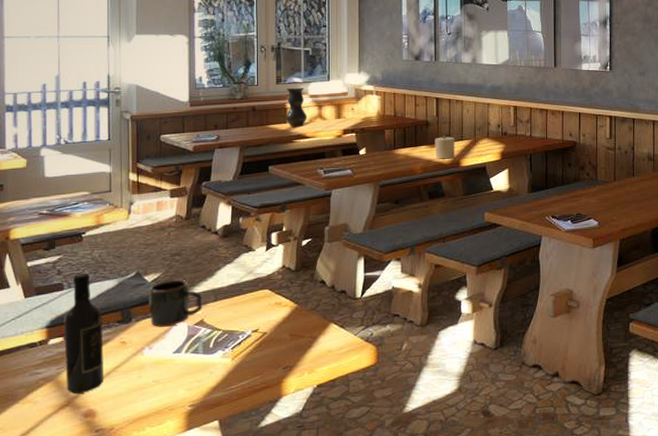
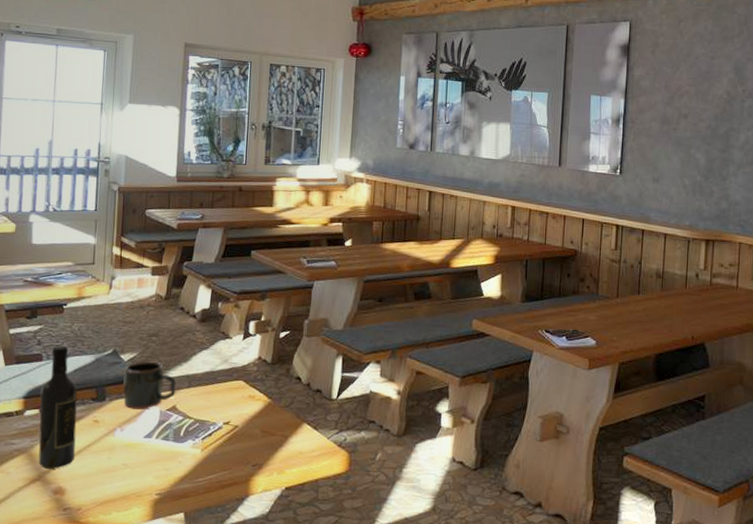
vase: present [286,87,307,127] -> none [272,169,294,211]
candle: present [435,133,455,159] -> none [423,230,447,258]

